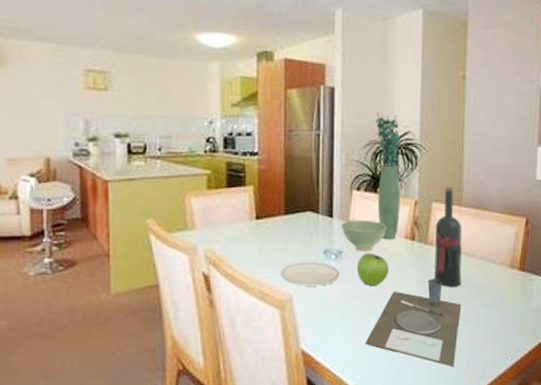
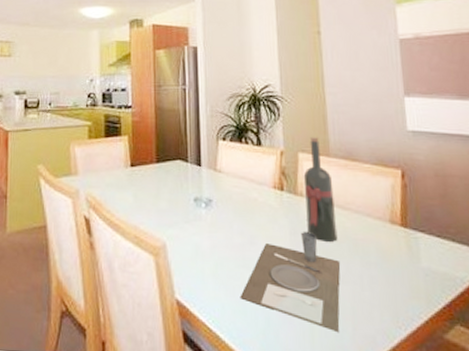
plate: present [280,261,339,286] -> none [154,208,210,234]
bowl: present [341,219,388,251] -> none [209,168,255,200]
fruit: present [357,253,389,285] -> none [227,202,260,236]
vase: present [376,113,402,240] -> none [237,68,267,190]

